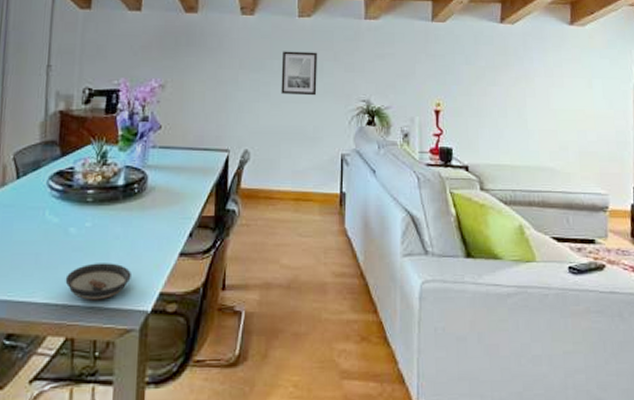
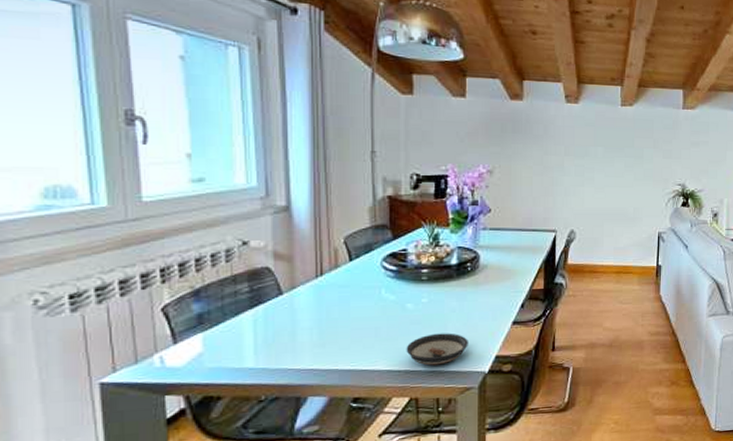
wall art: present [281,51,318,96] -> none [604,138,639,180]

